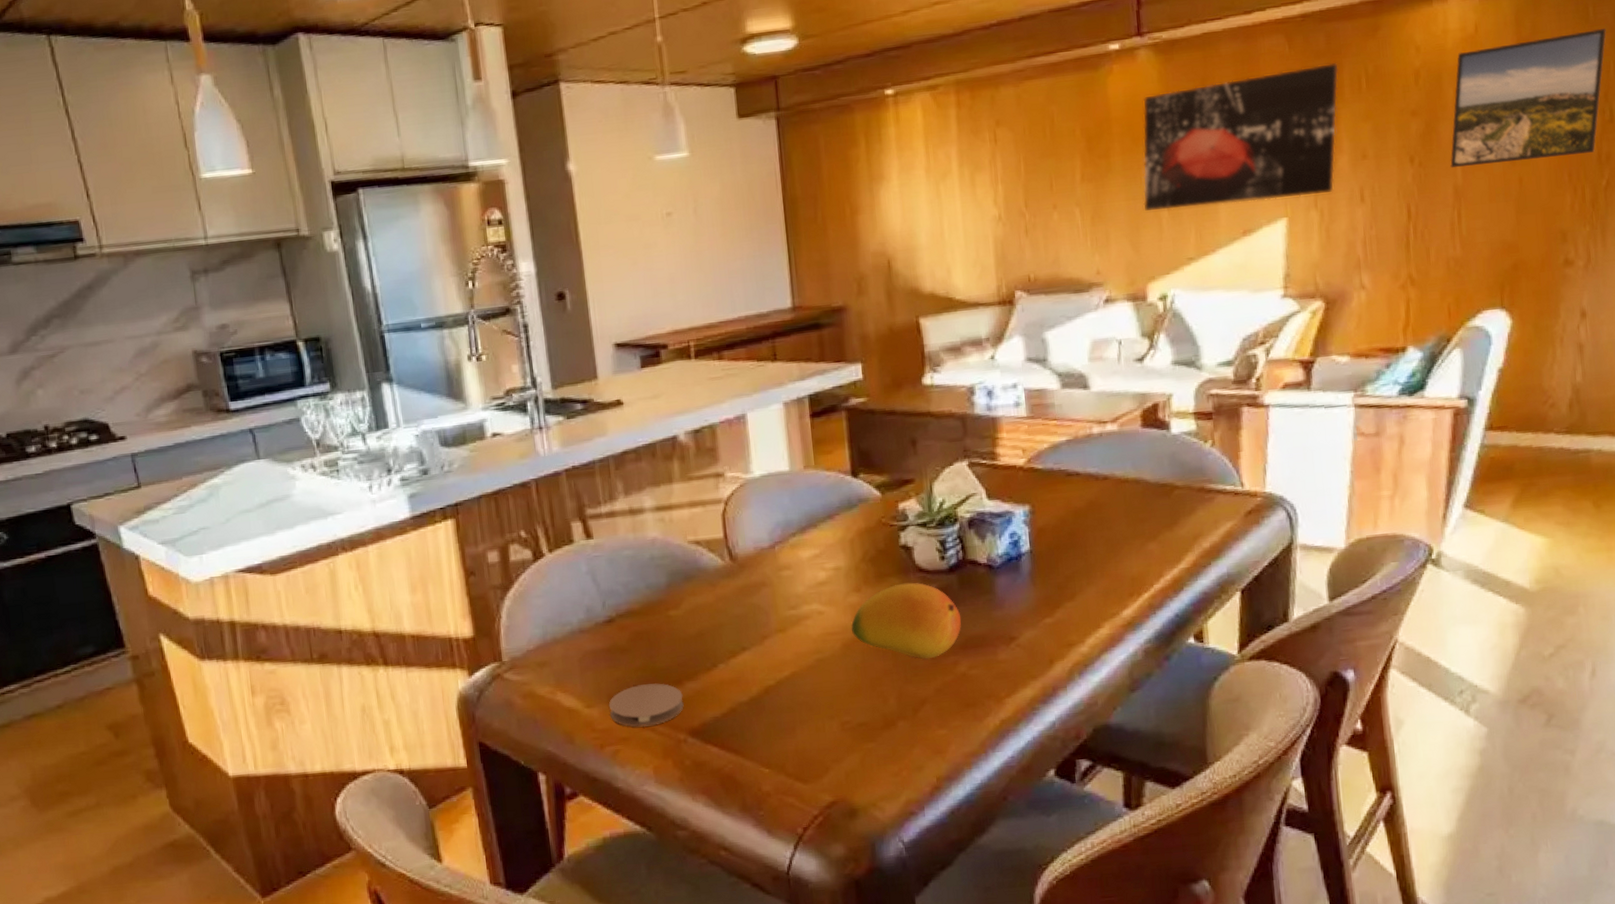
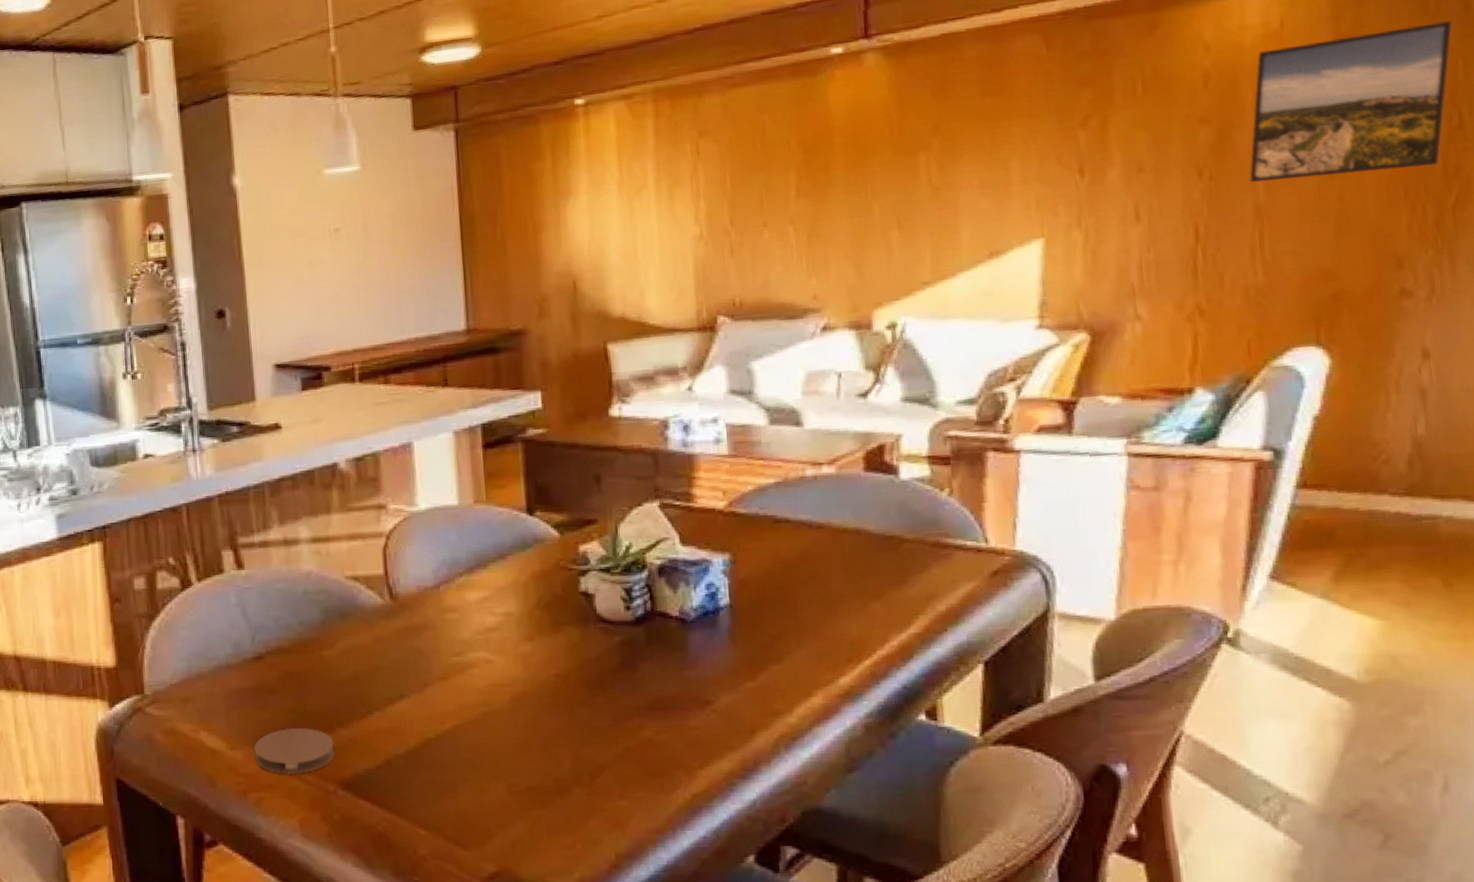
fruit: present [851,582,962,659] -> none [522,633,648,720]
wall art: present [1143,62,1339,212] -> none [869,64,1108,231]

